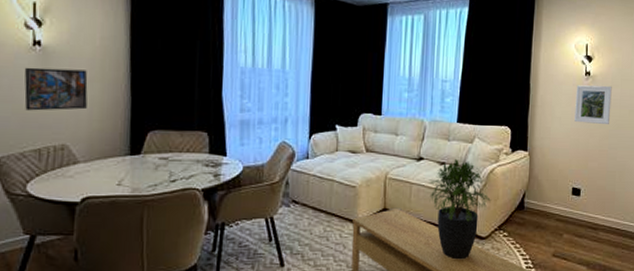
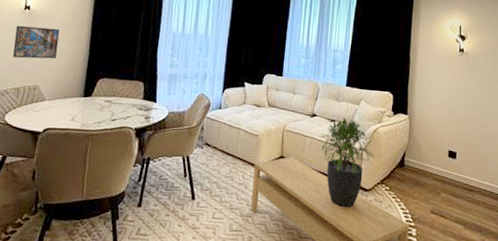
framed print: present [574,85,612,124] -> none [450,60,484,96]

